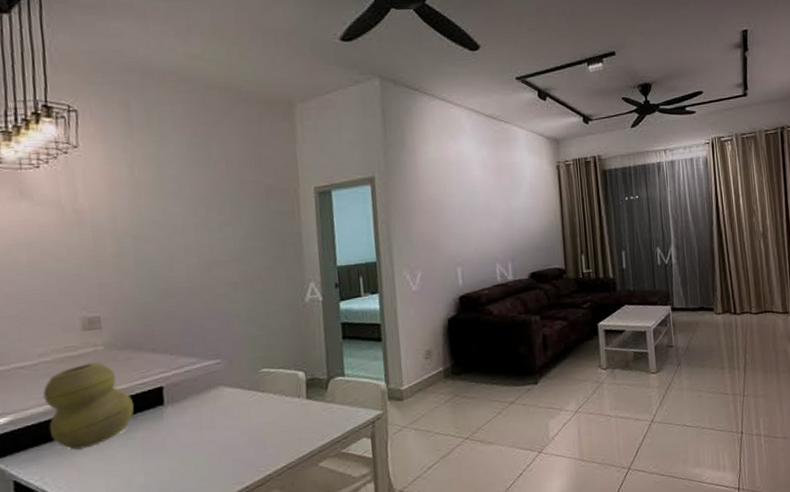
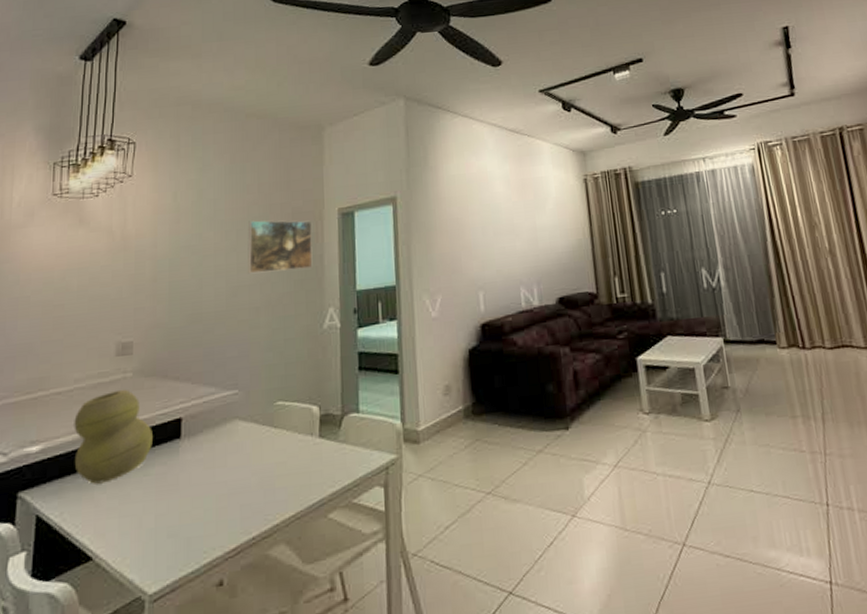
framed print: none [218,197,291,250] -> present [247,220,313,274]

